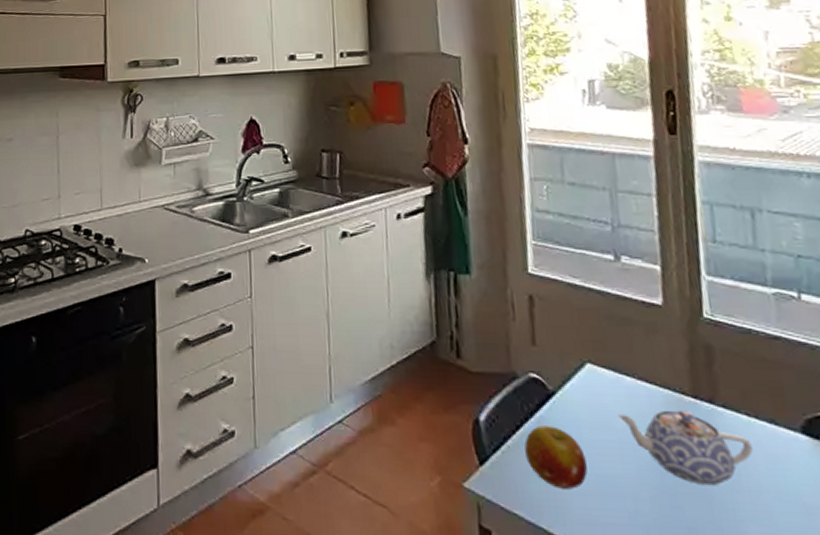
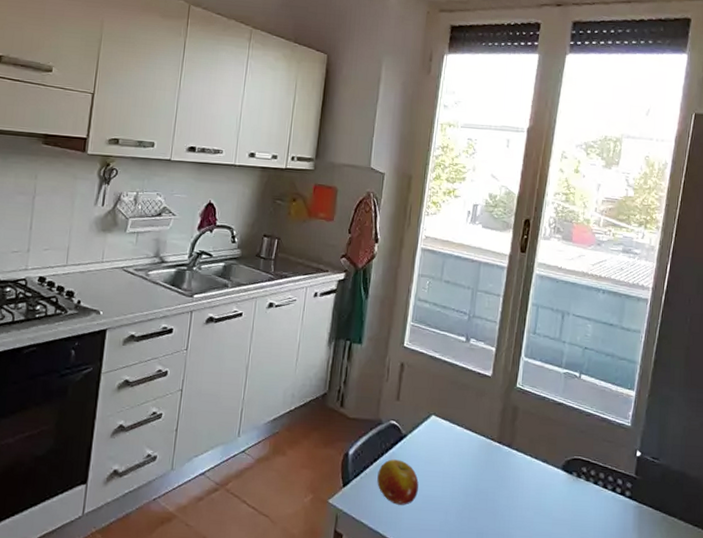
teapot: present [618,410,753,486] -> none [446,451,529,504]

